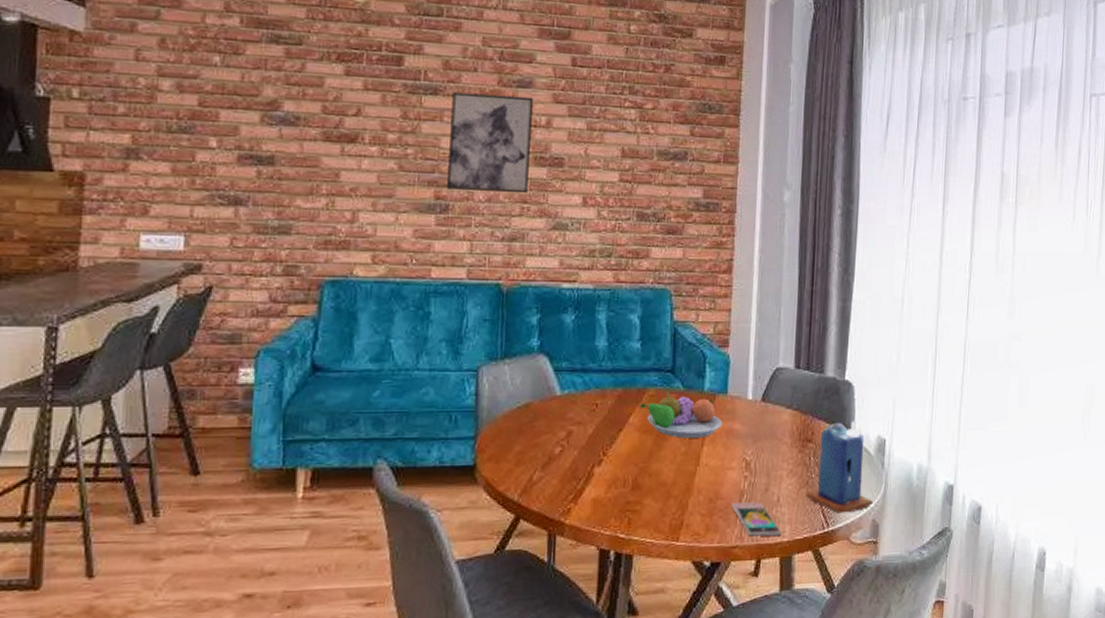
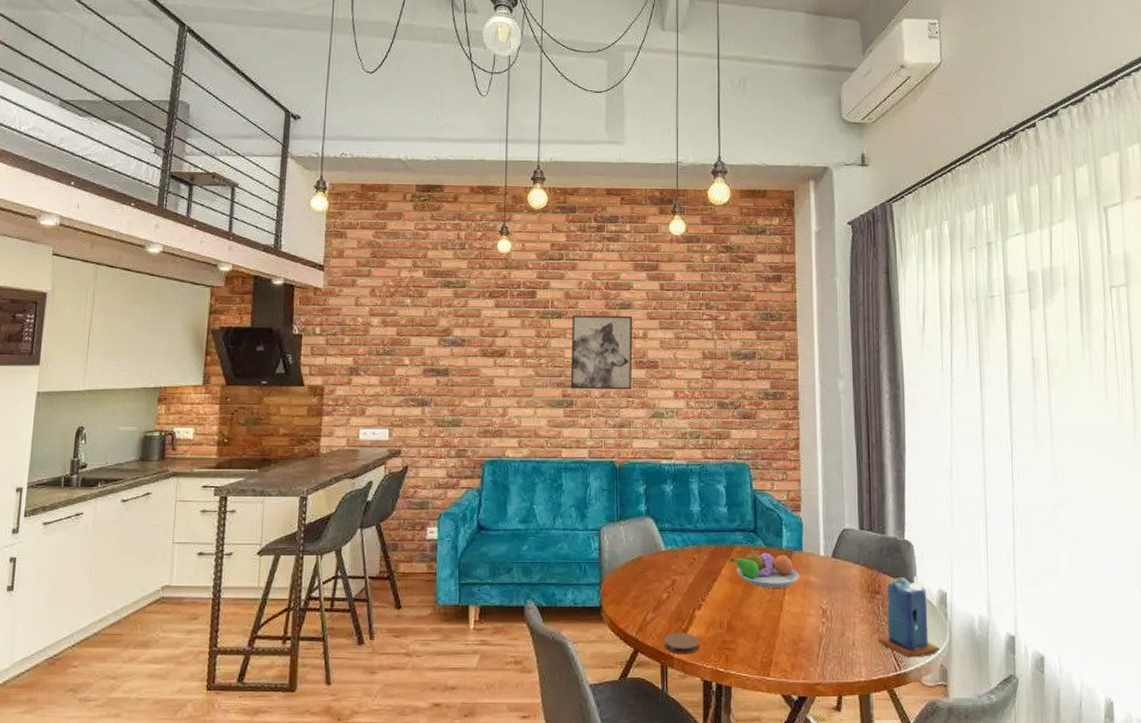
coaster: none [552,493,598,520] -> present [663,632,700,655]
smartphone: present [731,502,781,537] -> none [812,645,858,675]

